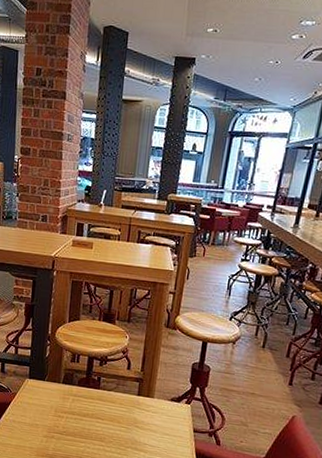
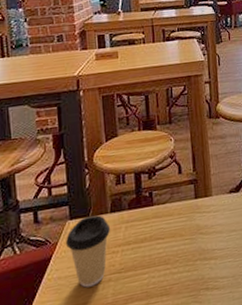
coffee cup: none [22,380,61,437] -> present [65,214,111,288]

